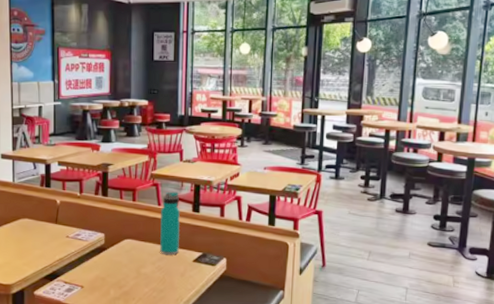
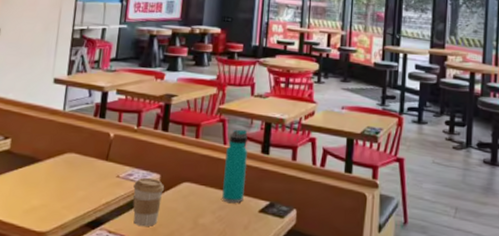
coffee cup: none [82,236,108,277] -> present [133,177,164,227]

